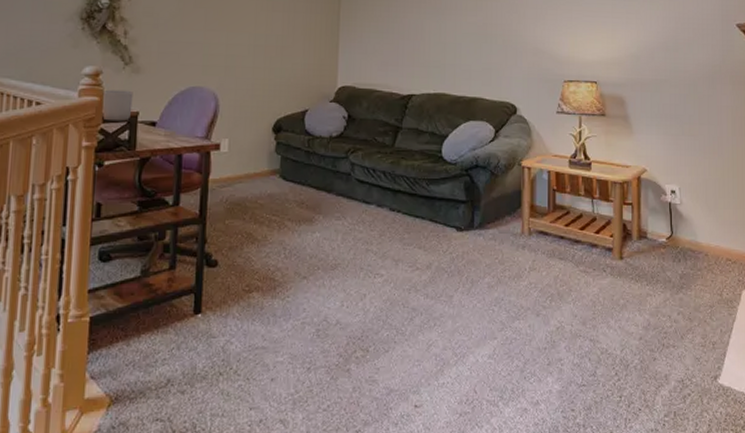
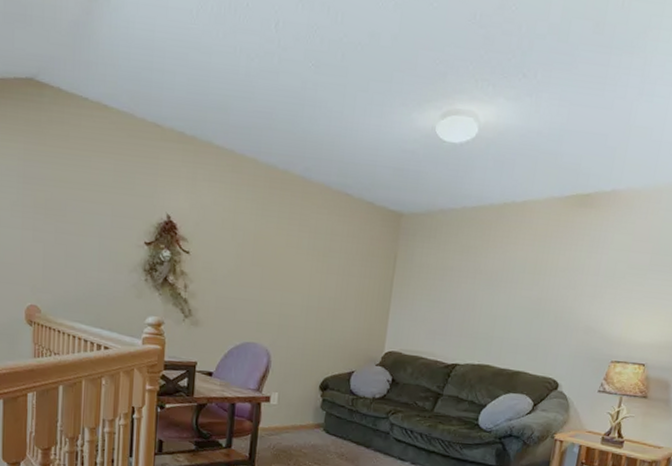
mug: present [102,89,133,122] -> none [164,339,192,370]

